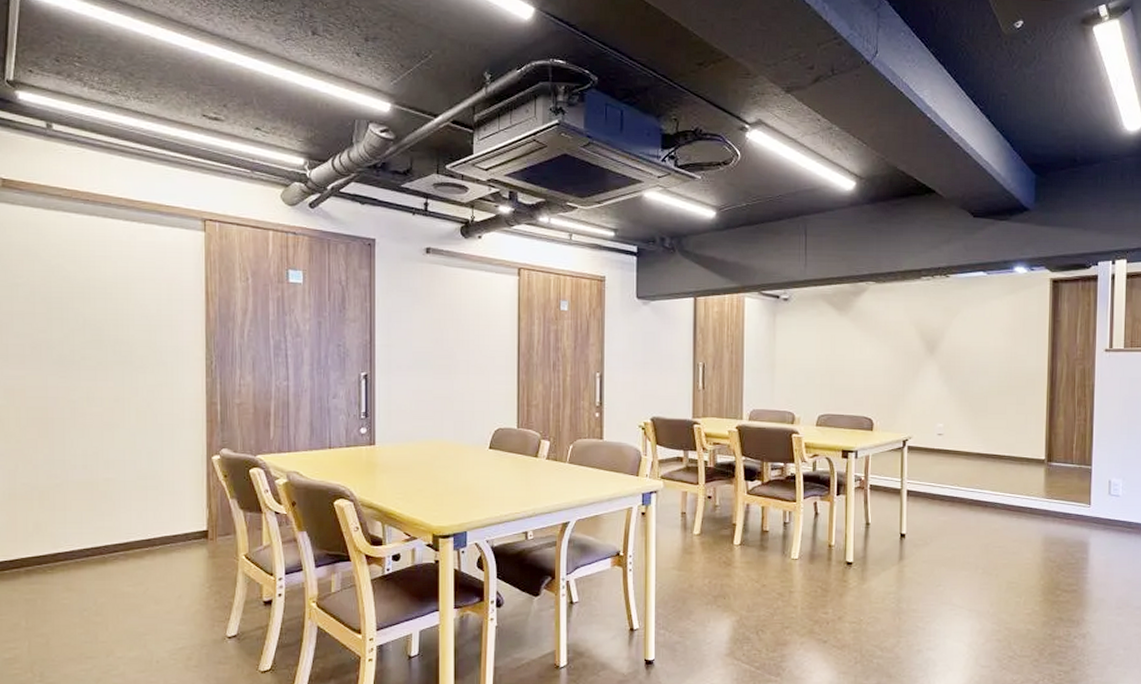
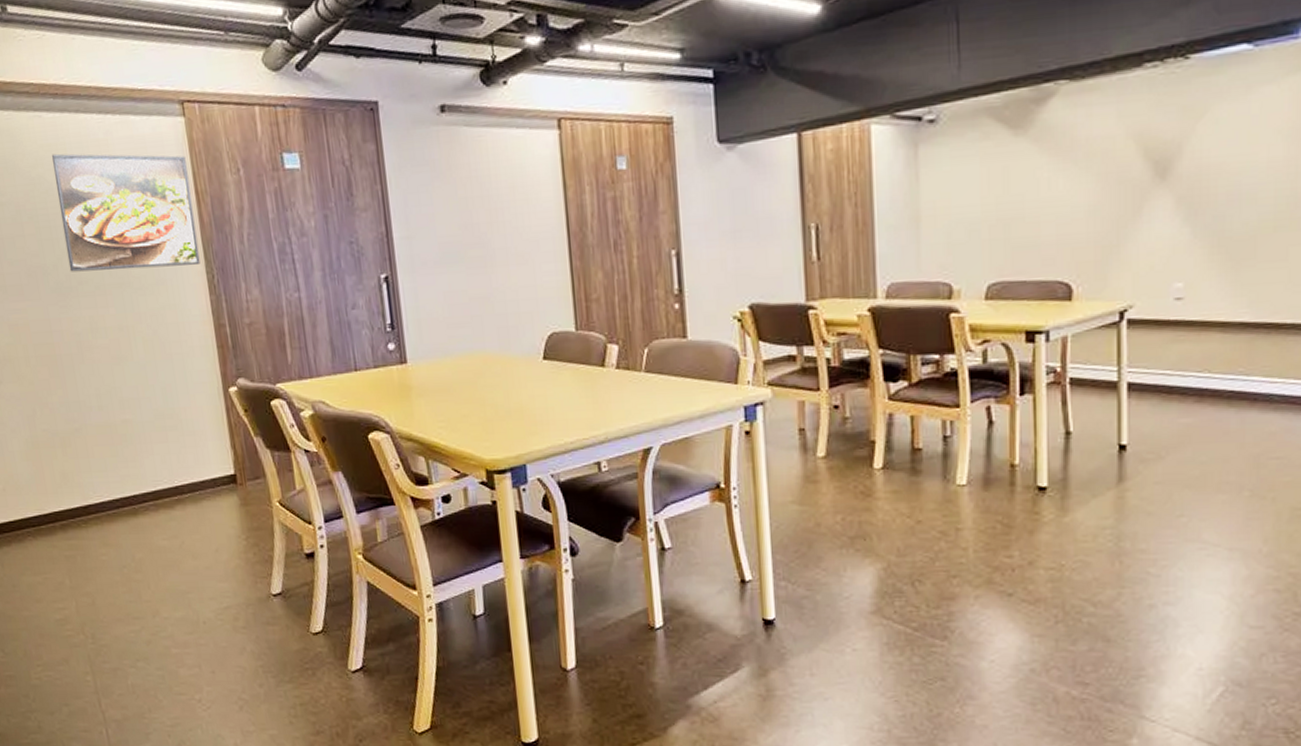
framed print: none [73,248,201,351] -> present [52,153,200,272]

